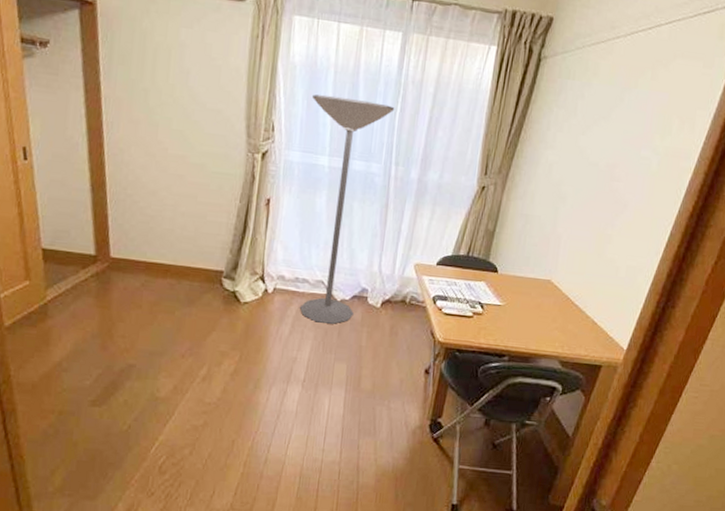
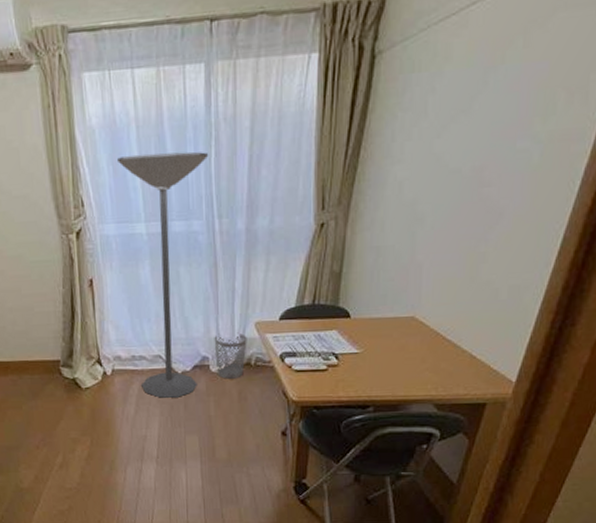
wastebasket: none [373,268,406,314] -> present [214,332,247,379]

